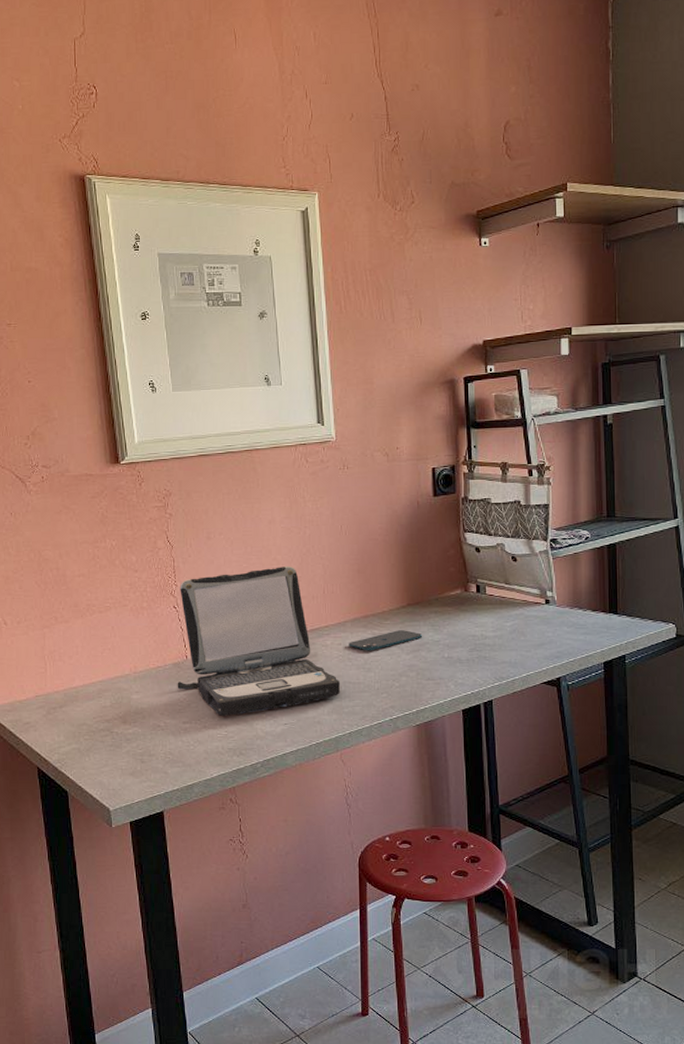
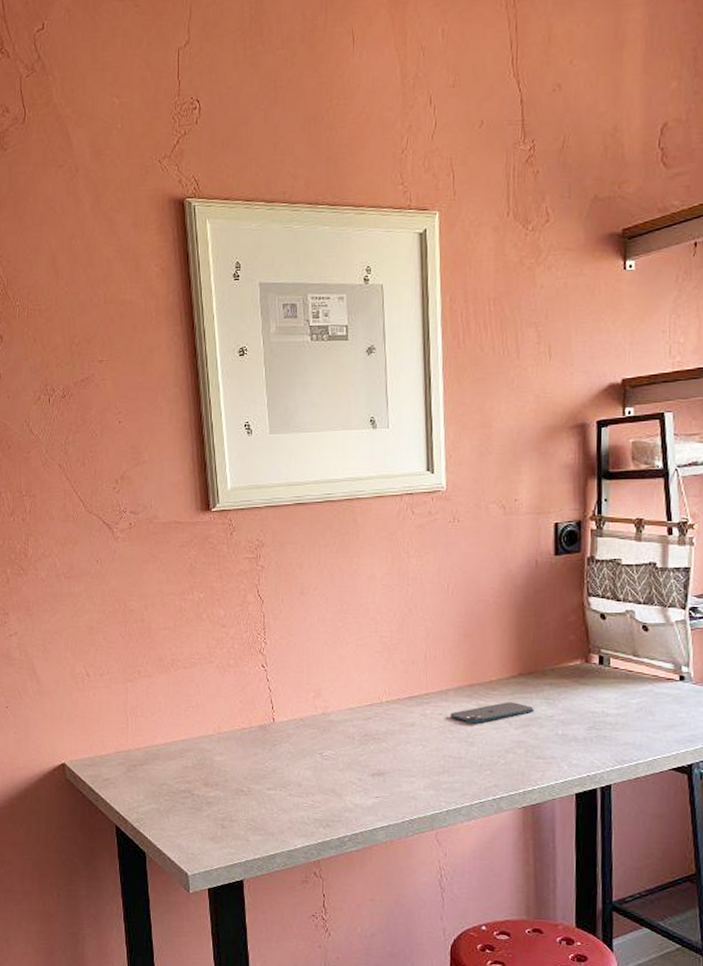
laptop: present [177,565,341,717] -> none [262,626,440,786]

